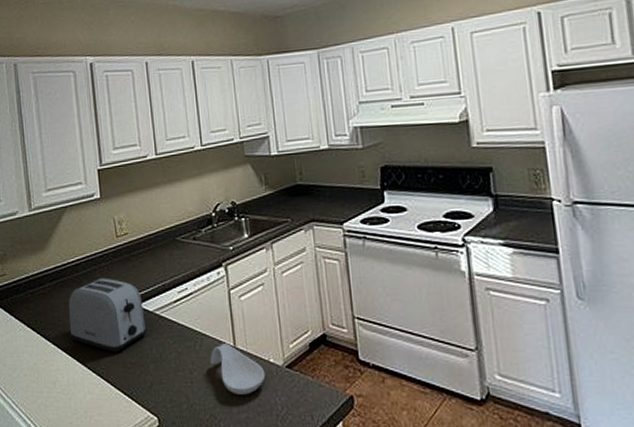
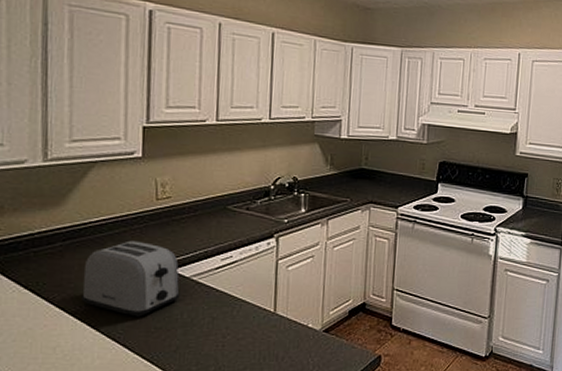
spoon rest: present [210,343,266,395] -> none [246,310,302,356]

